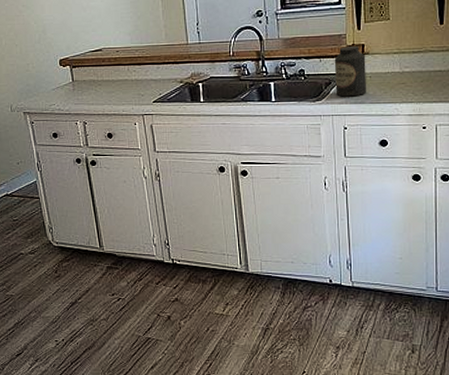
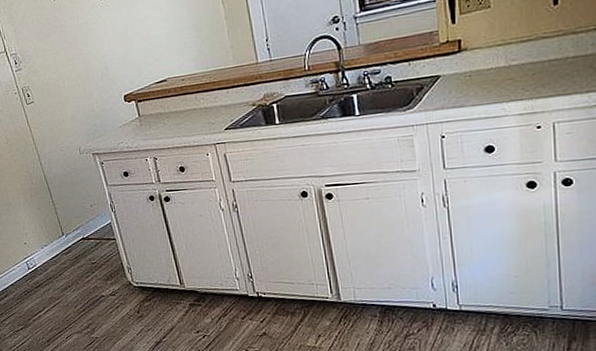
canister: present [334,45,367,97] -> none [425,41,467,102]

